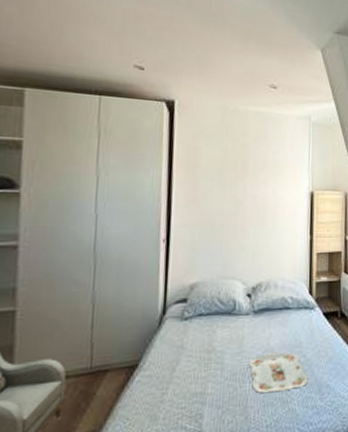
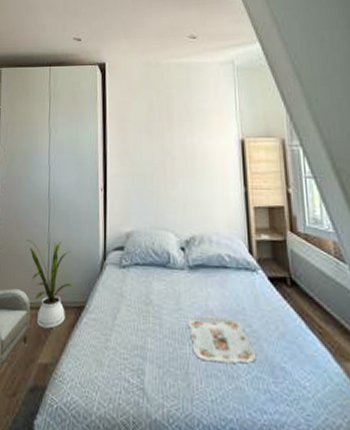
house plant: none [60,300,126,397] -> present [25,238,74,329]

